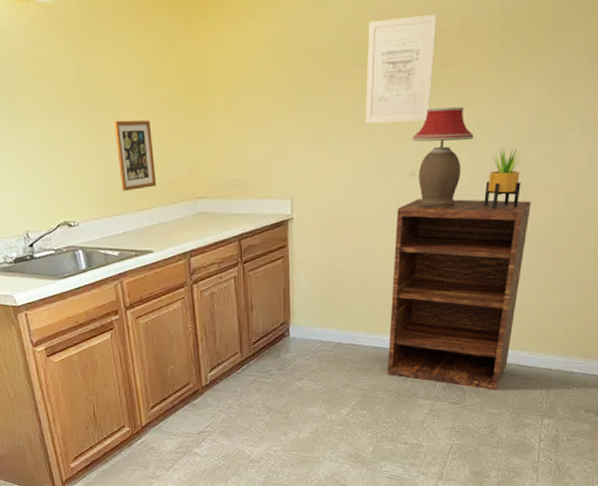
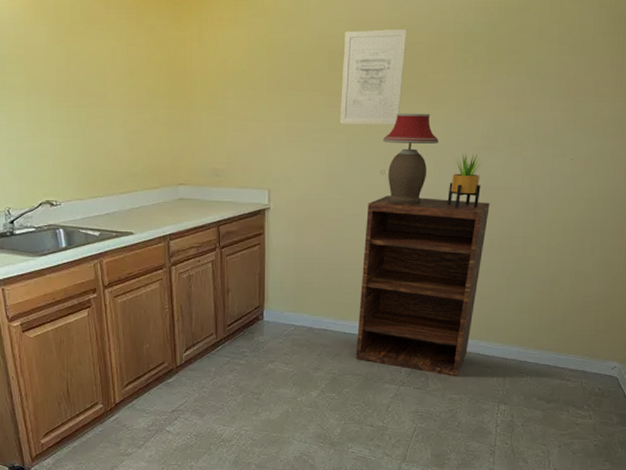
picture frame: present [114,120,157,192] -> none [100,107,140,175]

